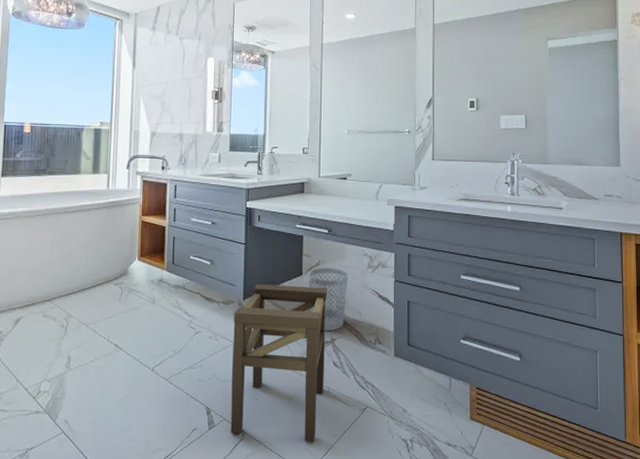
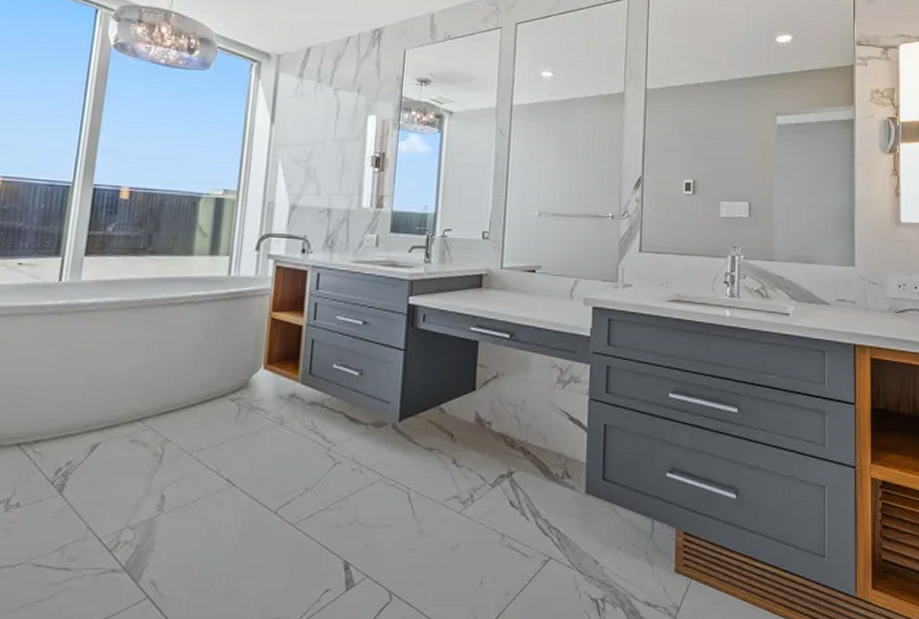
stool: present [230,283,327,442] -> none [374,401,506,605]
wastebasket: present [308,267,349,330] -> none [483,381,533,461]

